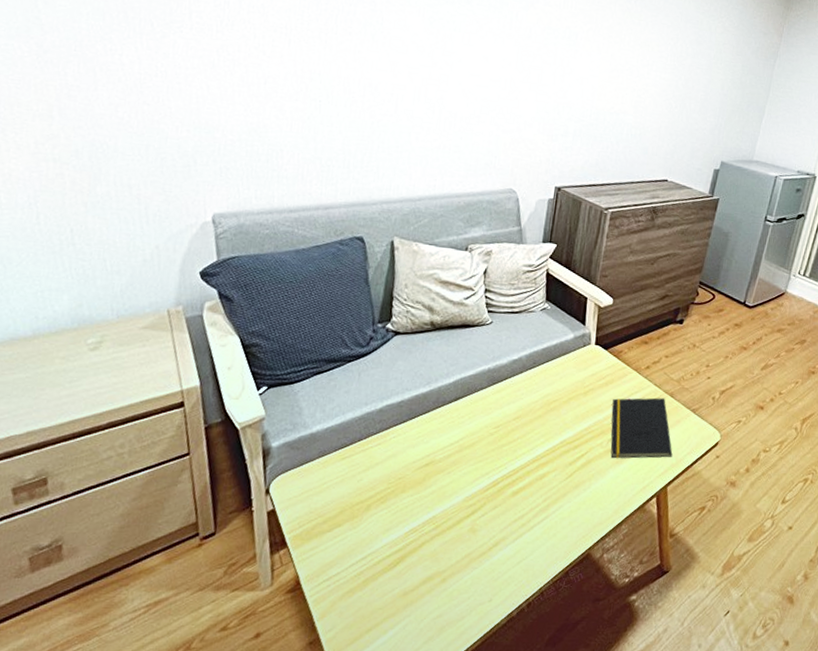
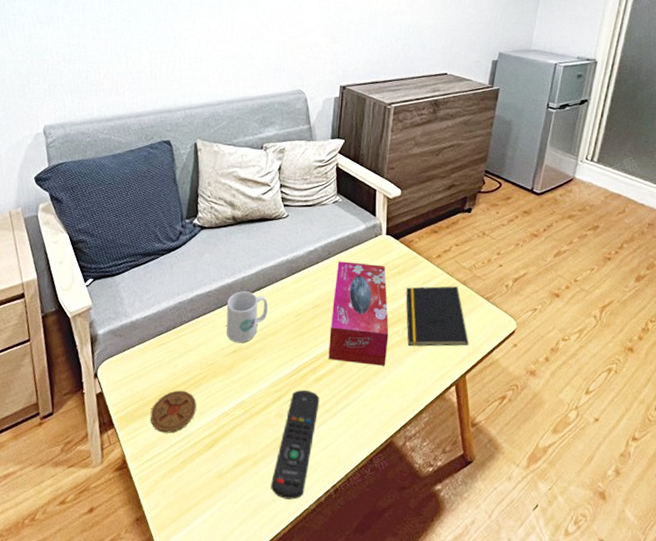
coaster: none [328,506,382,552] -> present [150,390,197,433]
mug: none [418,401,466,456] -> present [226,291,268,343]
remote control: none [460,503,517,616] -> present [271,389,320,500]
tissue box: none [527,371,593,478] -> present [328,261,389,366]

